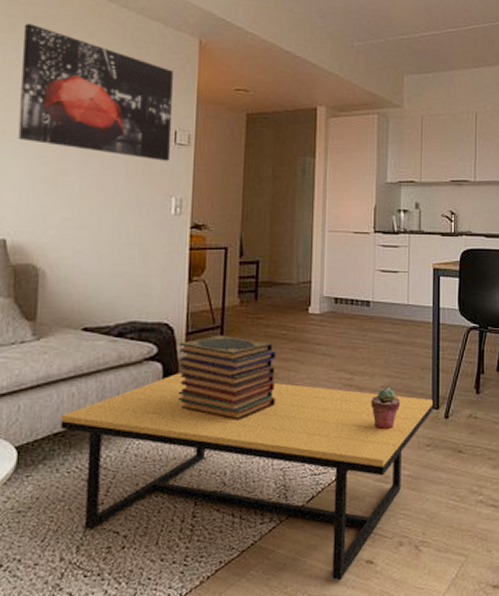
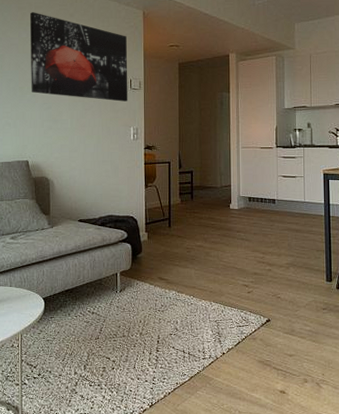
coffee table: present [60,373,432,581] -> none [69,251,327,404]
book stack: present [178,335,275,421] -> none [141,224,209,285]
potted succulent: present [371,387,401,430] -> none [279,264,302,296]

